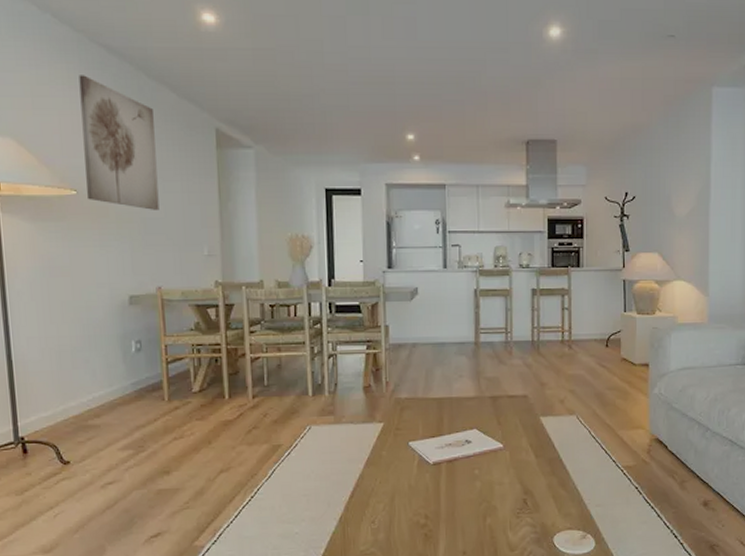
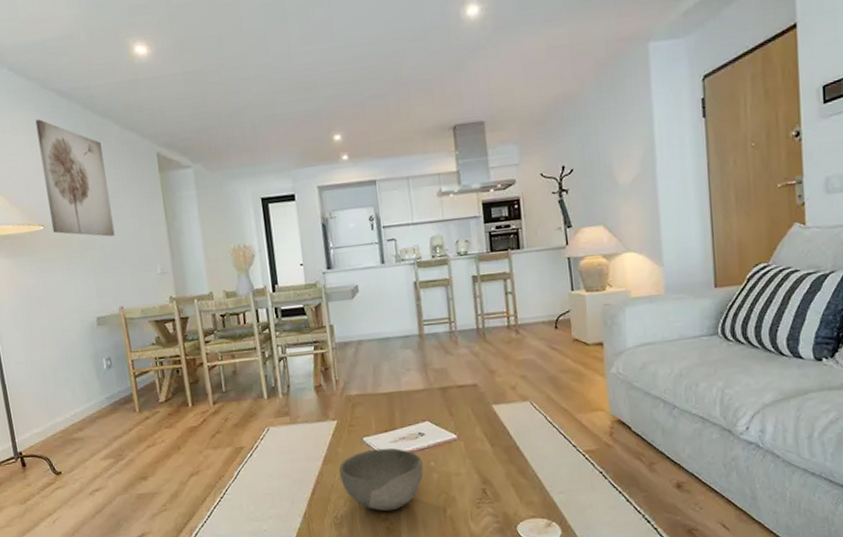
bowl: none [381,453,467,518] -> present [338,448,424,512]

